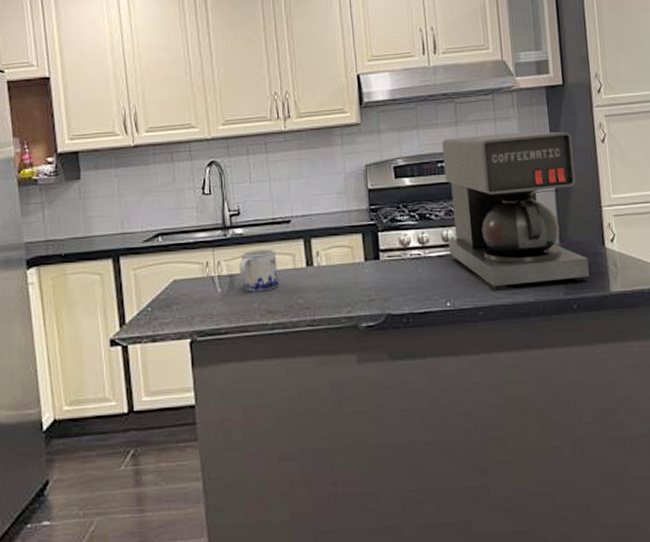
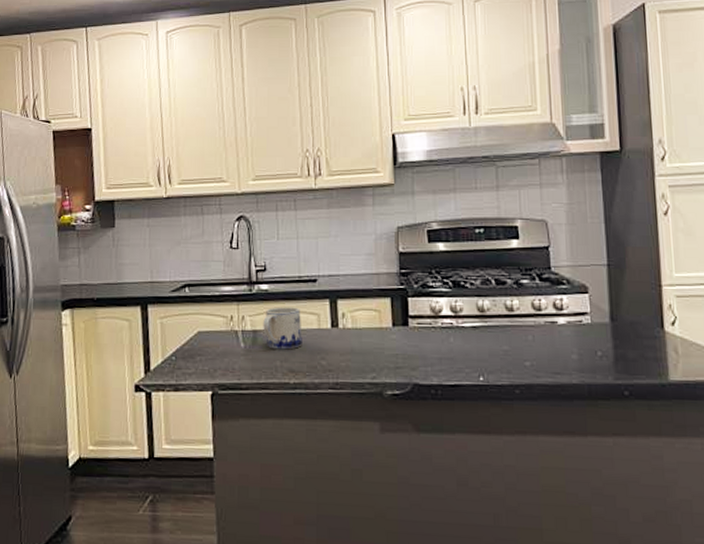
coffee maker: present [442,132,590,290] -> none [481,200,645,367]

